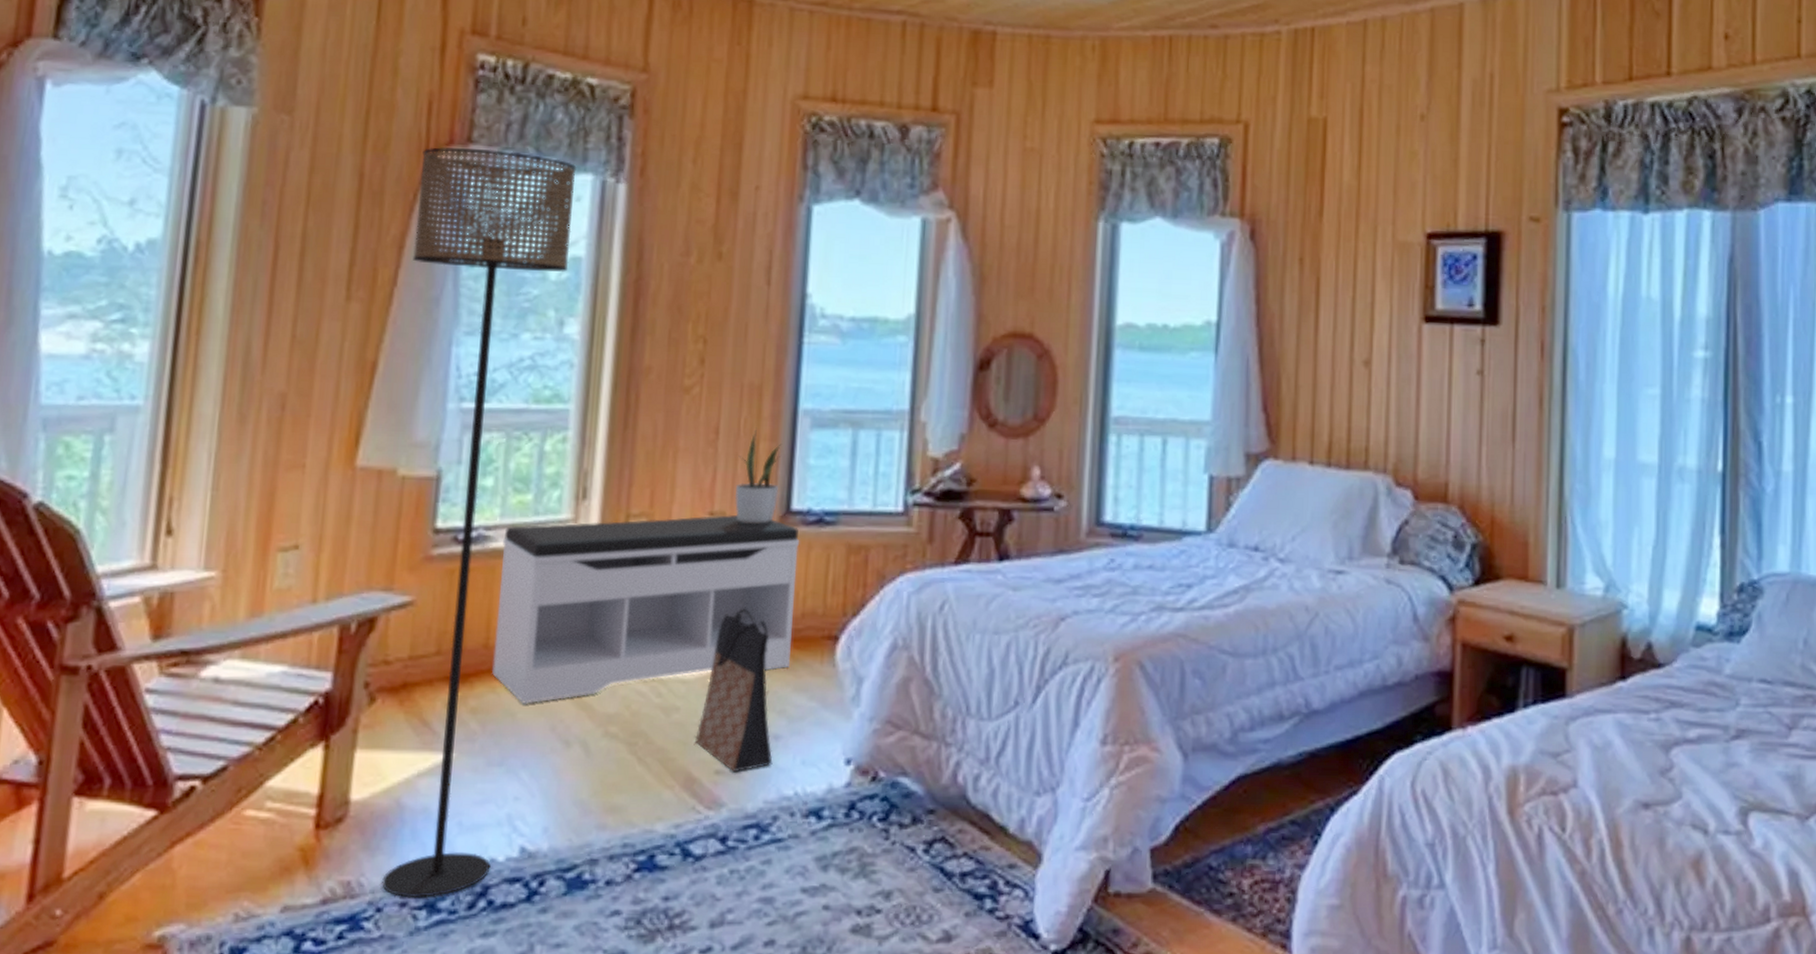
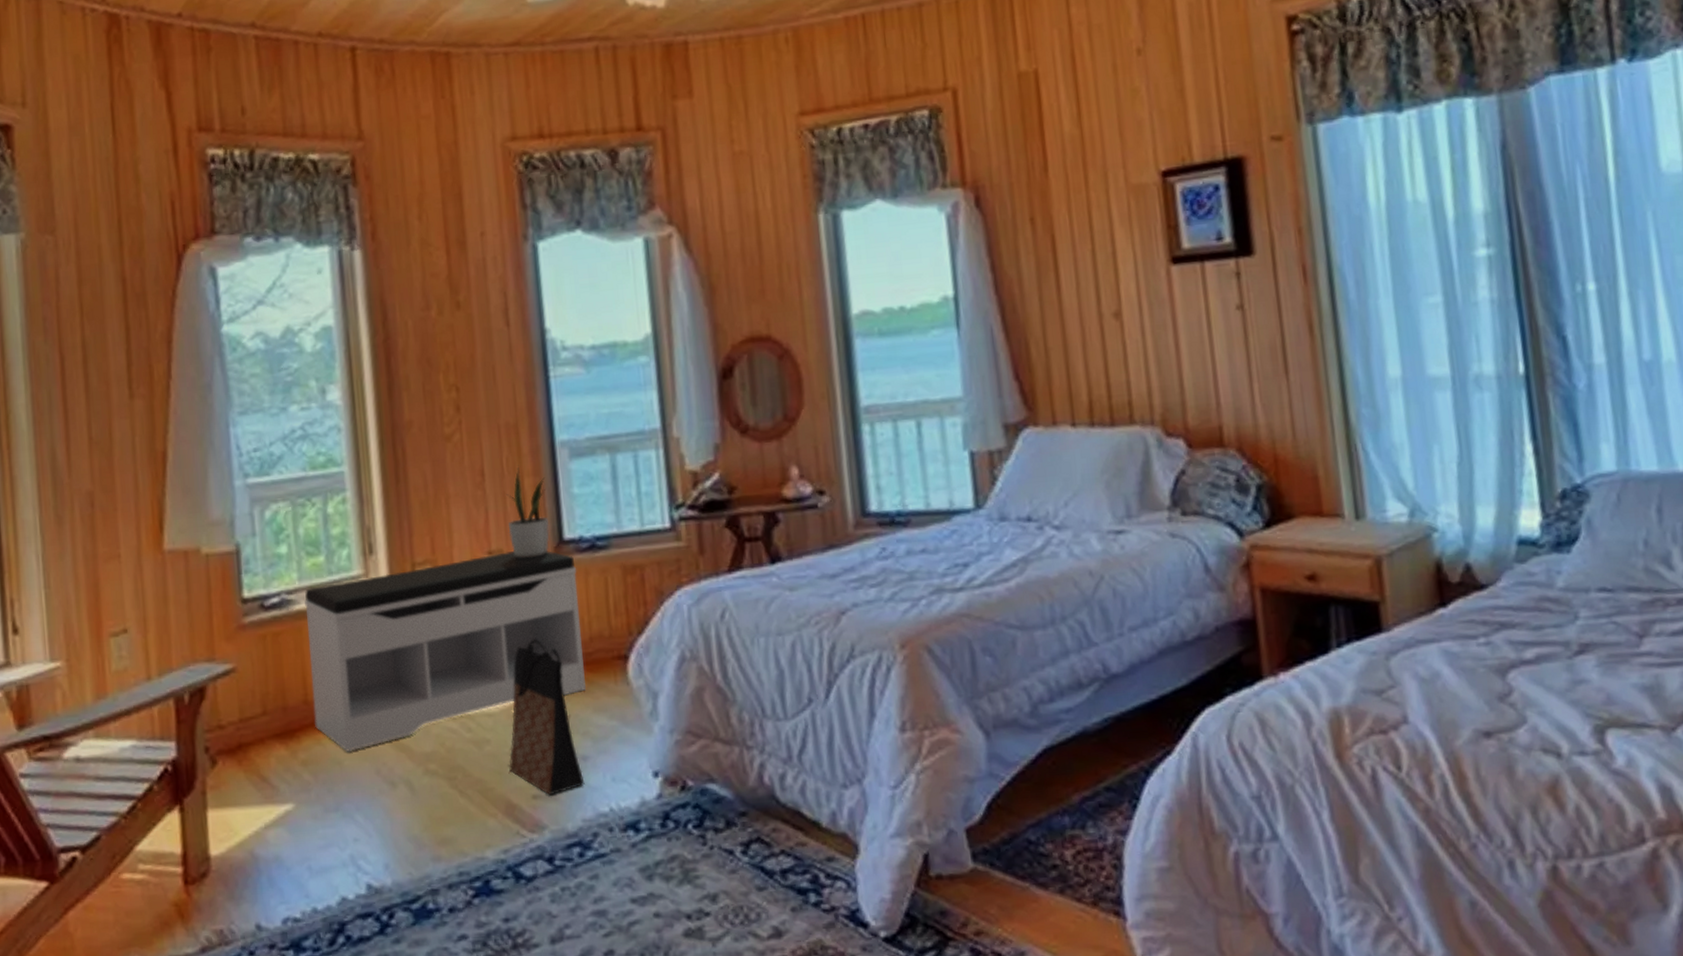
floor lamp: present [382,146,577,899] -> none [173,235,343,941]

